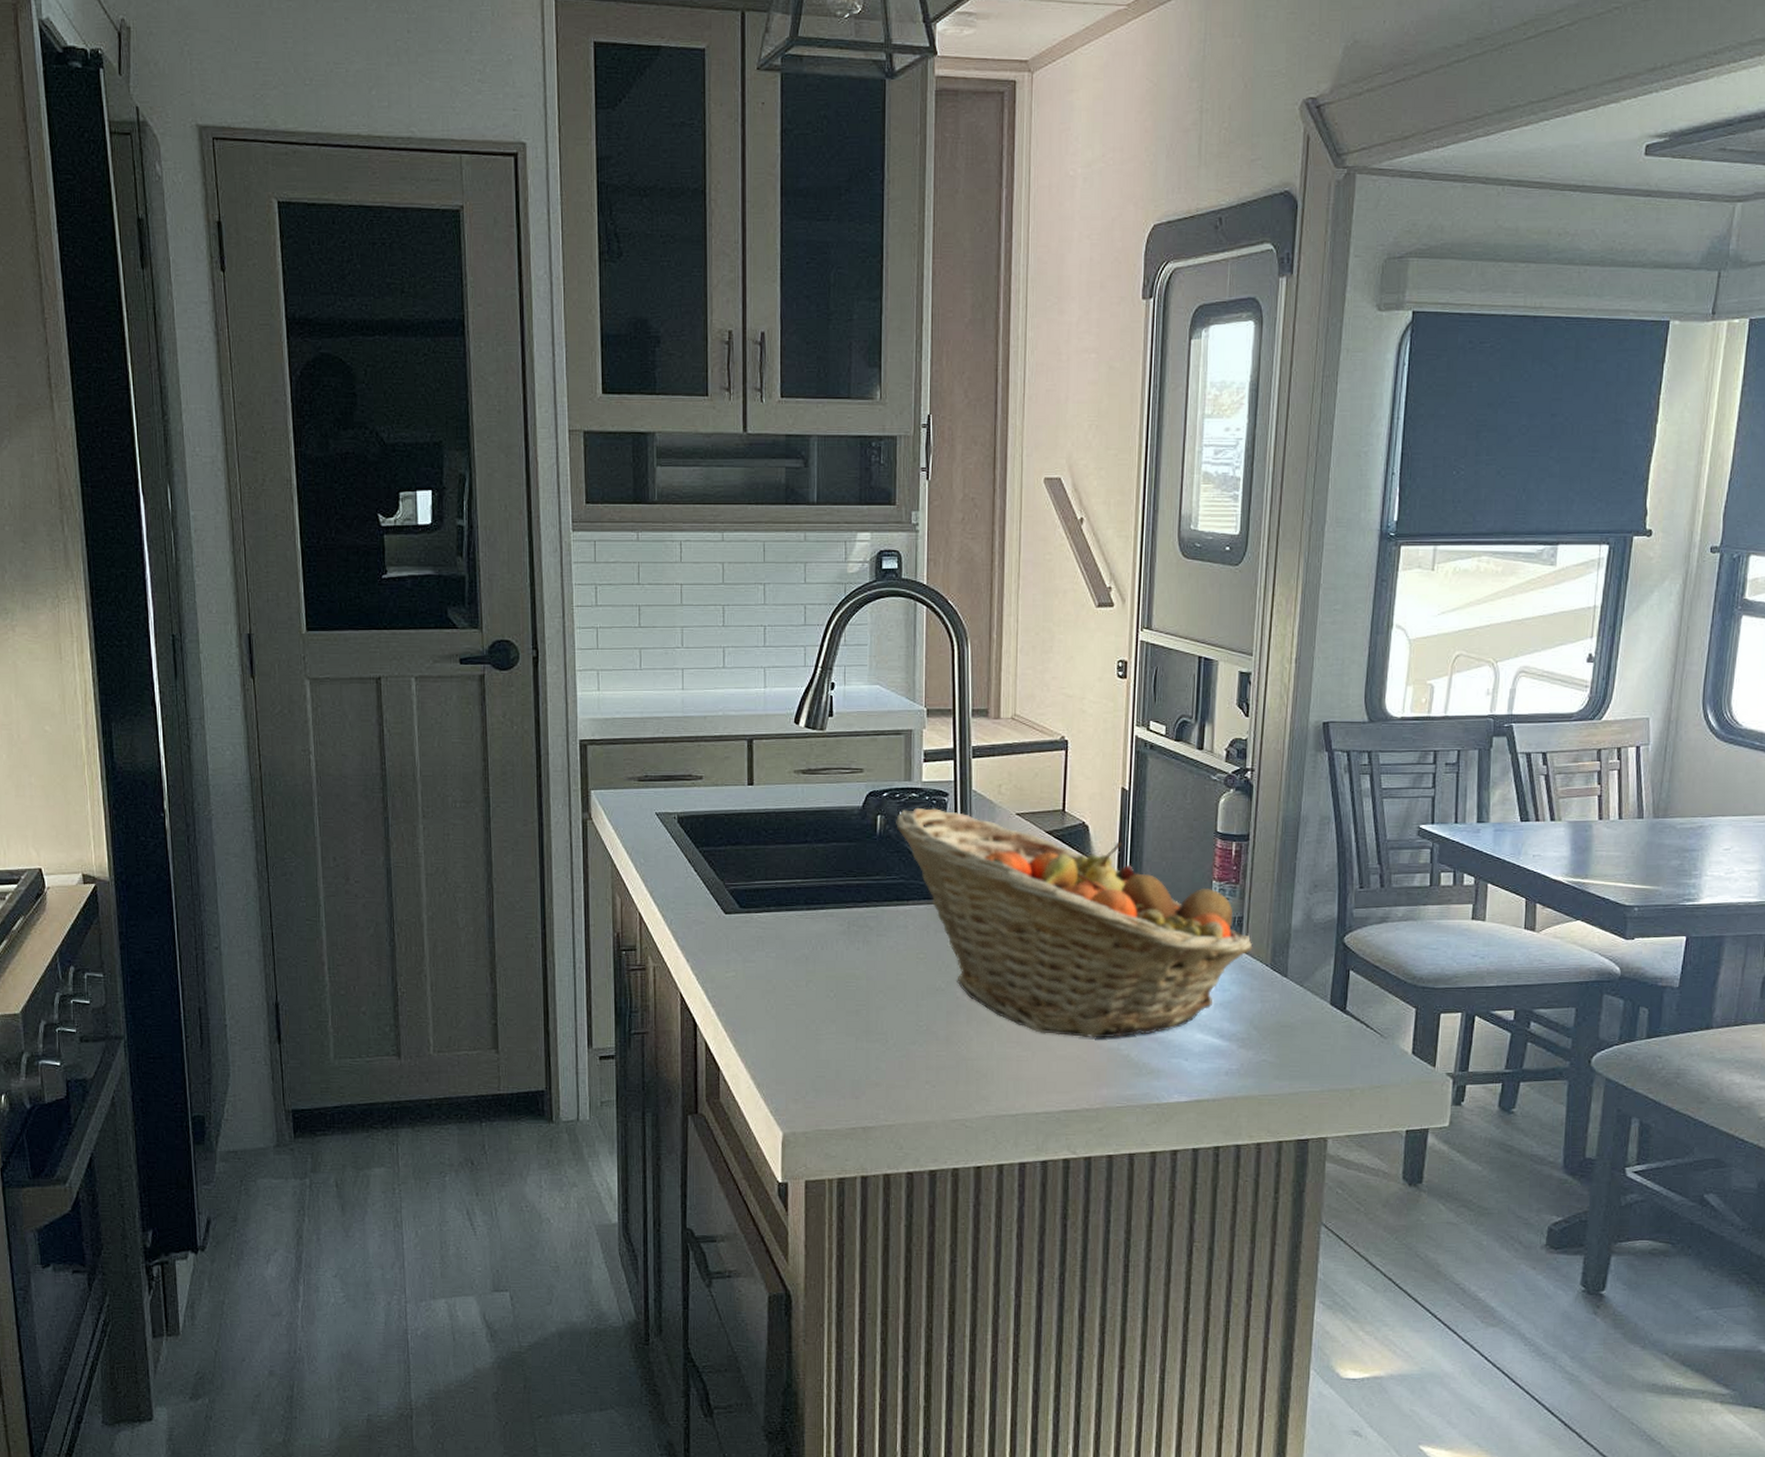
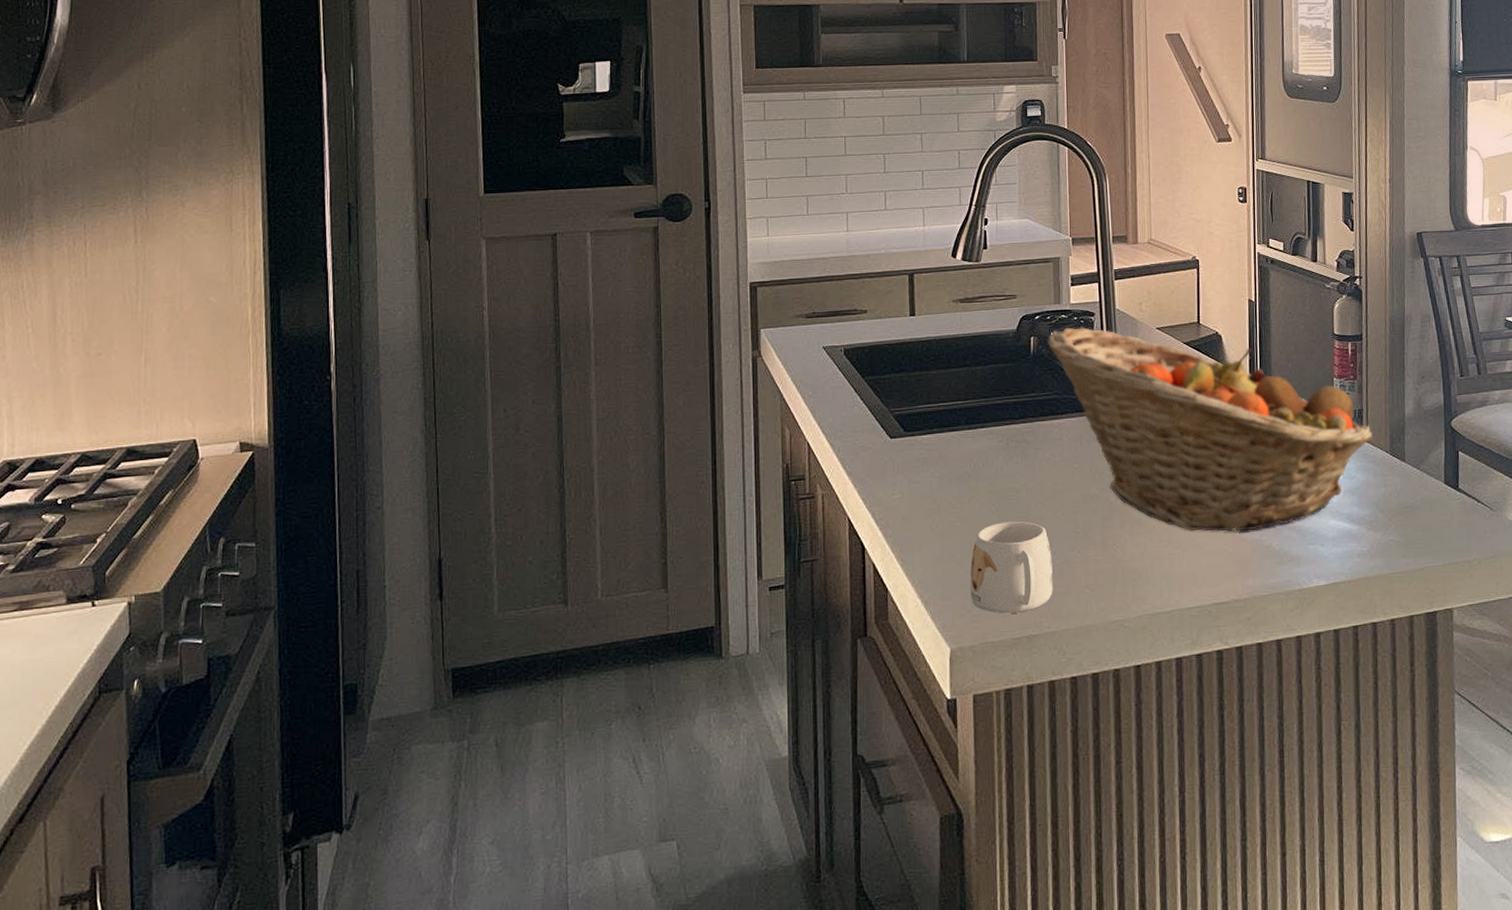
mug: none [805,1009,892,1103] -> present [970,521,1053,614]

